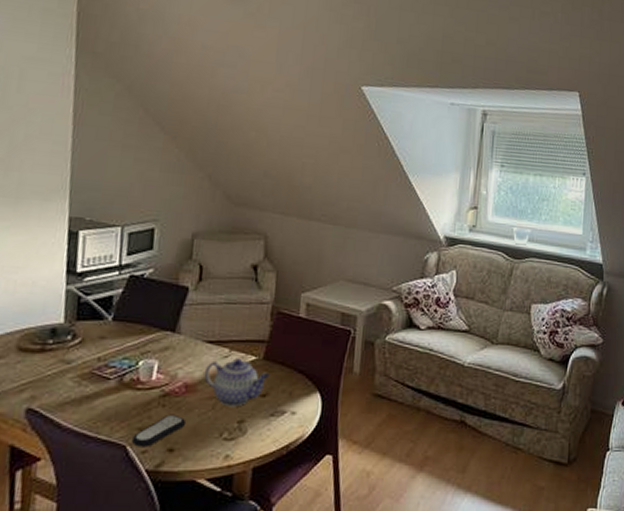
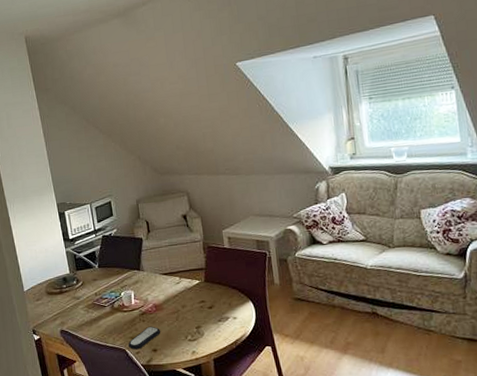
teapot: present [203,358,270,407] -> none [165,283,212,318]

